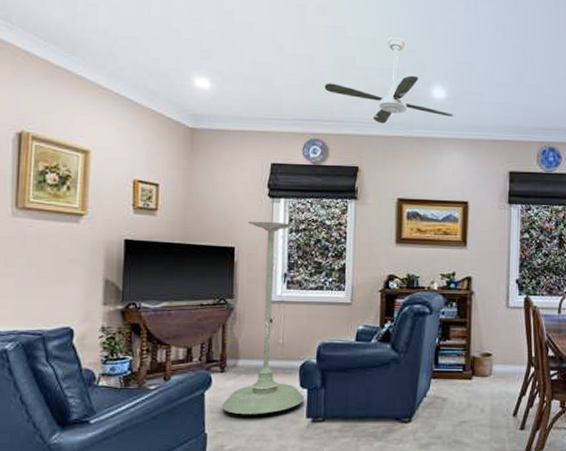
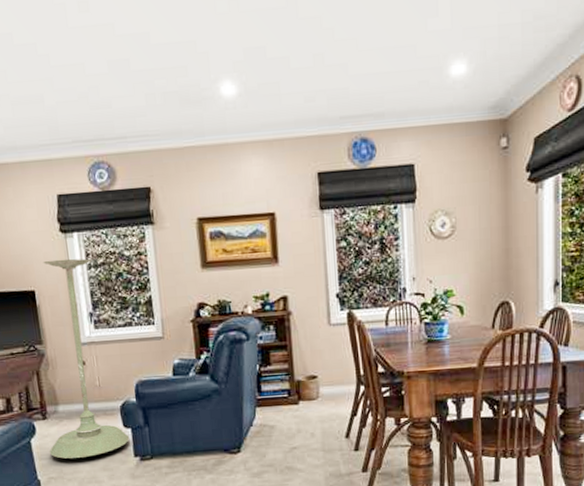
ceiling fan: present [324,37,454,124] -> none [100,28,248,135]

